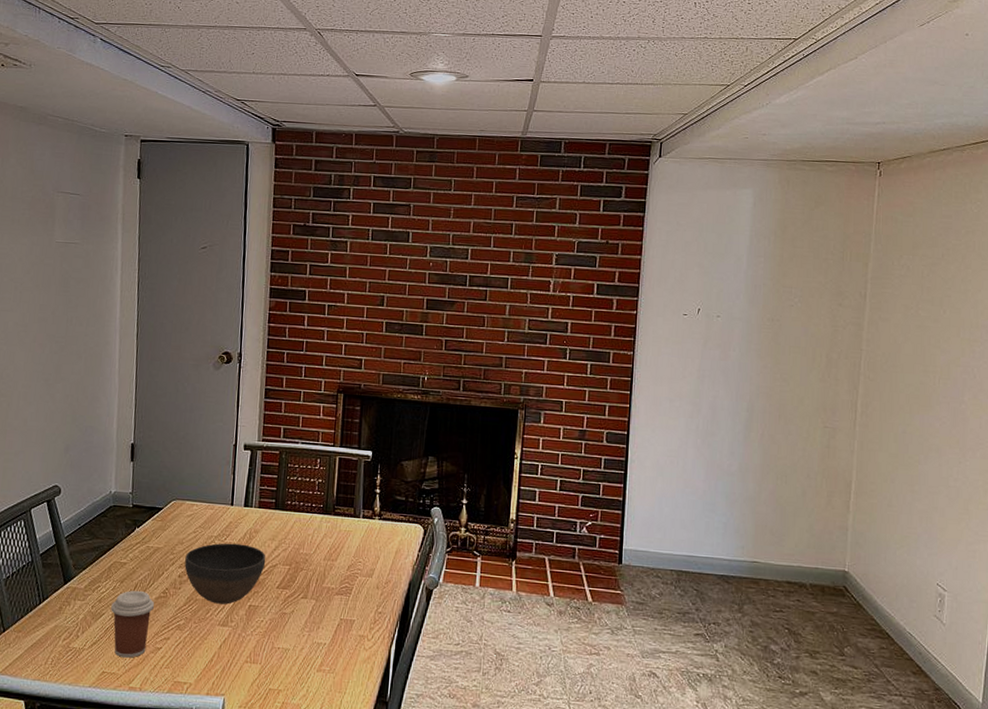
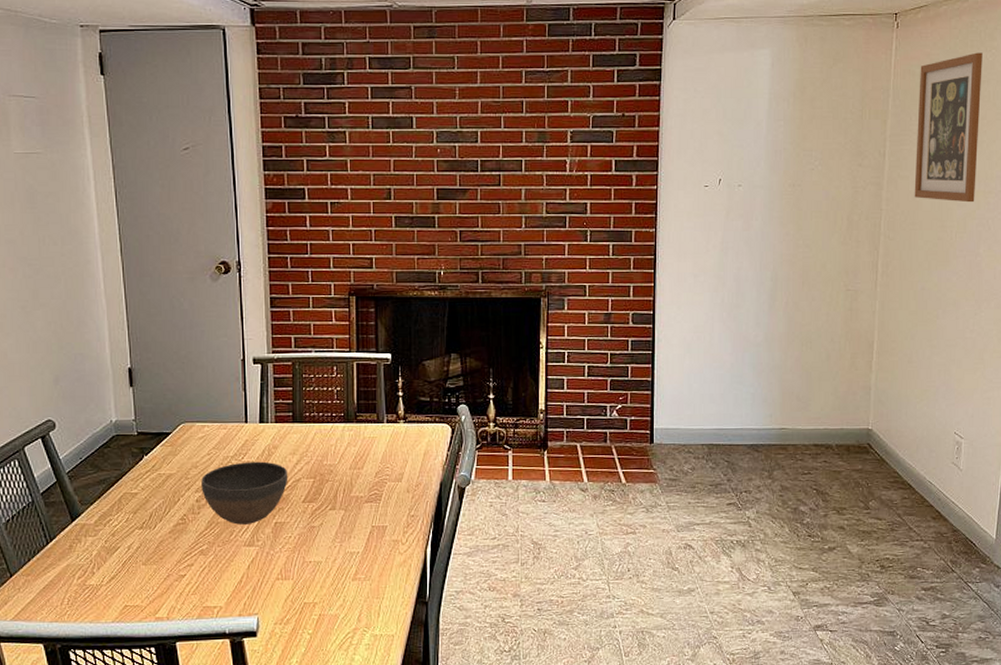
coffee cup: present [111,590,154,658] -> none [126,519,173,589]
wall art: none [896,203,967,350] -> present [914,52,983,203]

